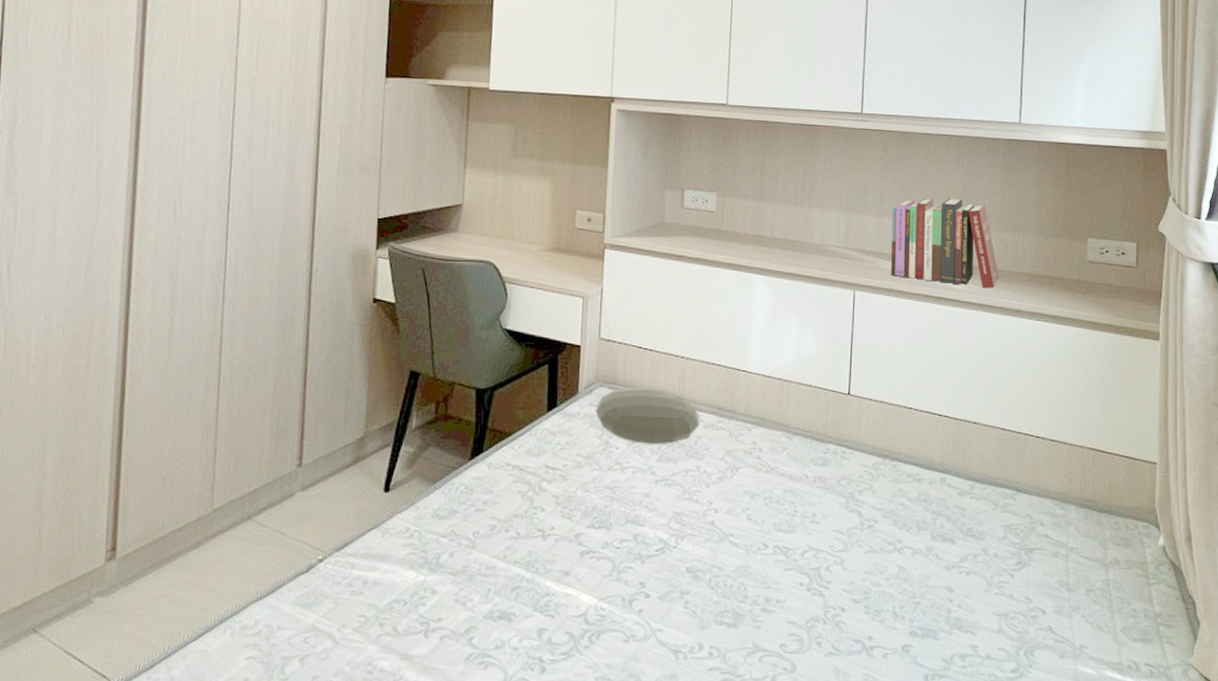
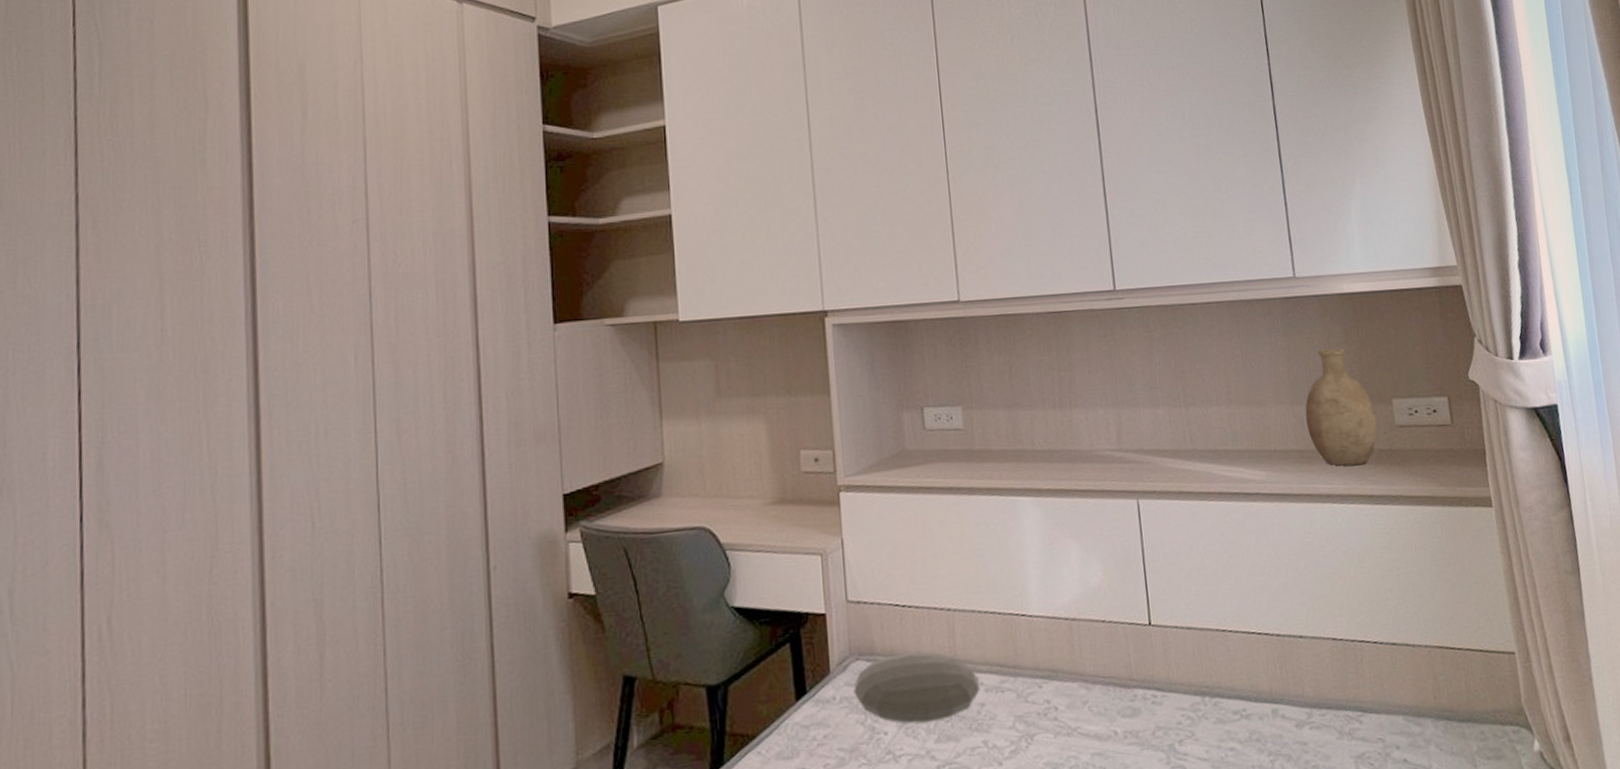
books: present [891,198,999,289] -> none [1165,374,1300,476]
decorative vase: none [1010,187,1071,290] -> present [1305,348,1378,466]

